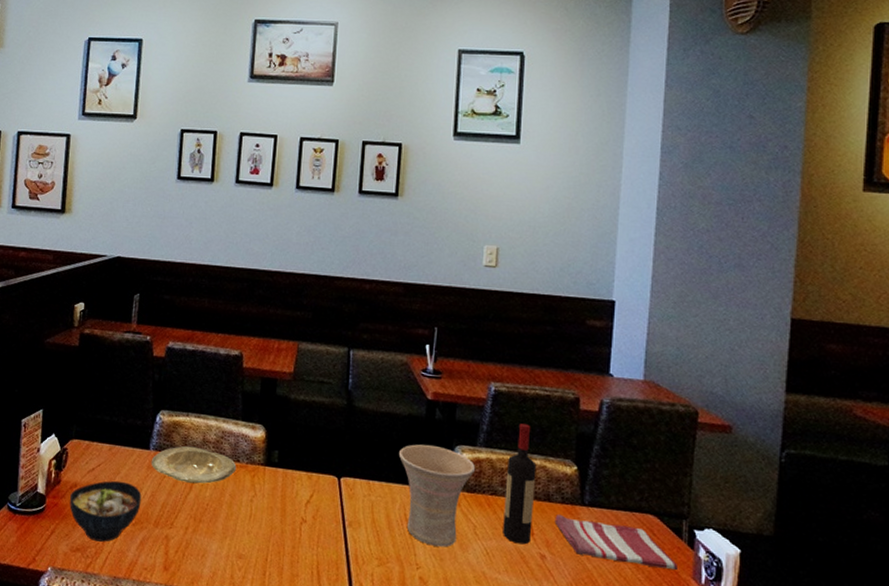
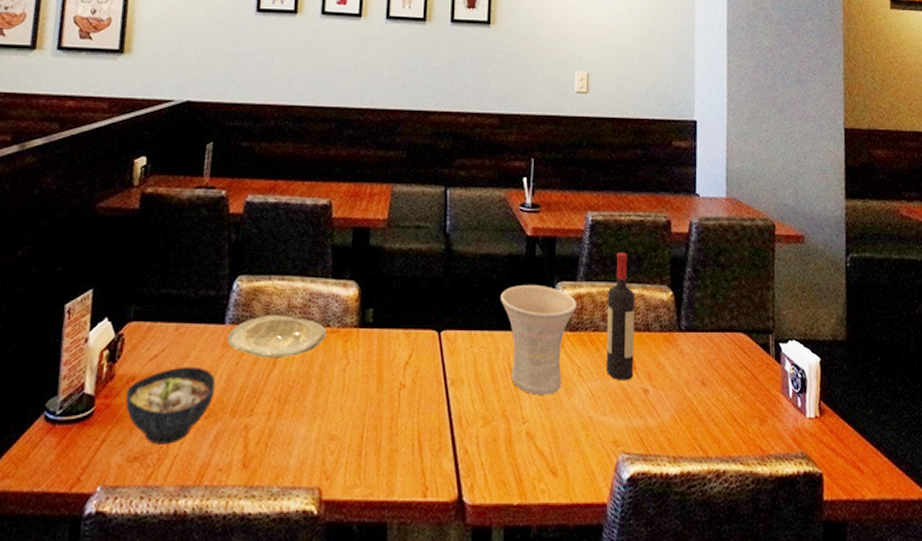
dish towel: present [554,515,679,571] -> none [655,344,769,388]

